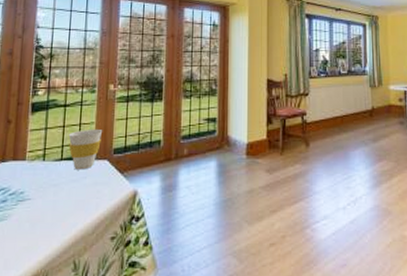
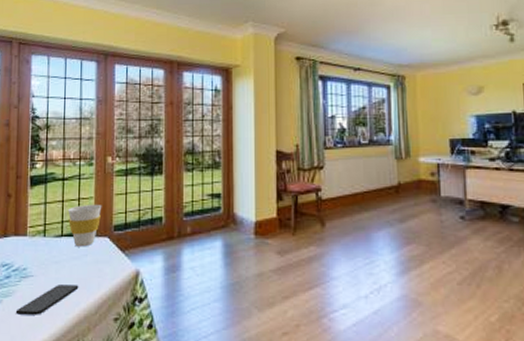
smartphone: none [10,207,77,238] -> present [15,285,79,315]

